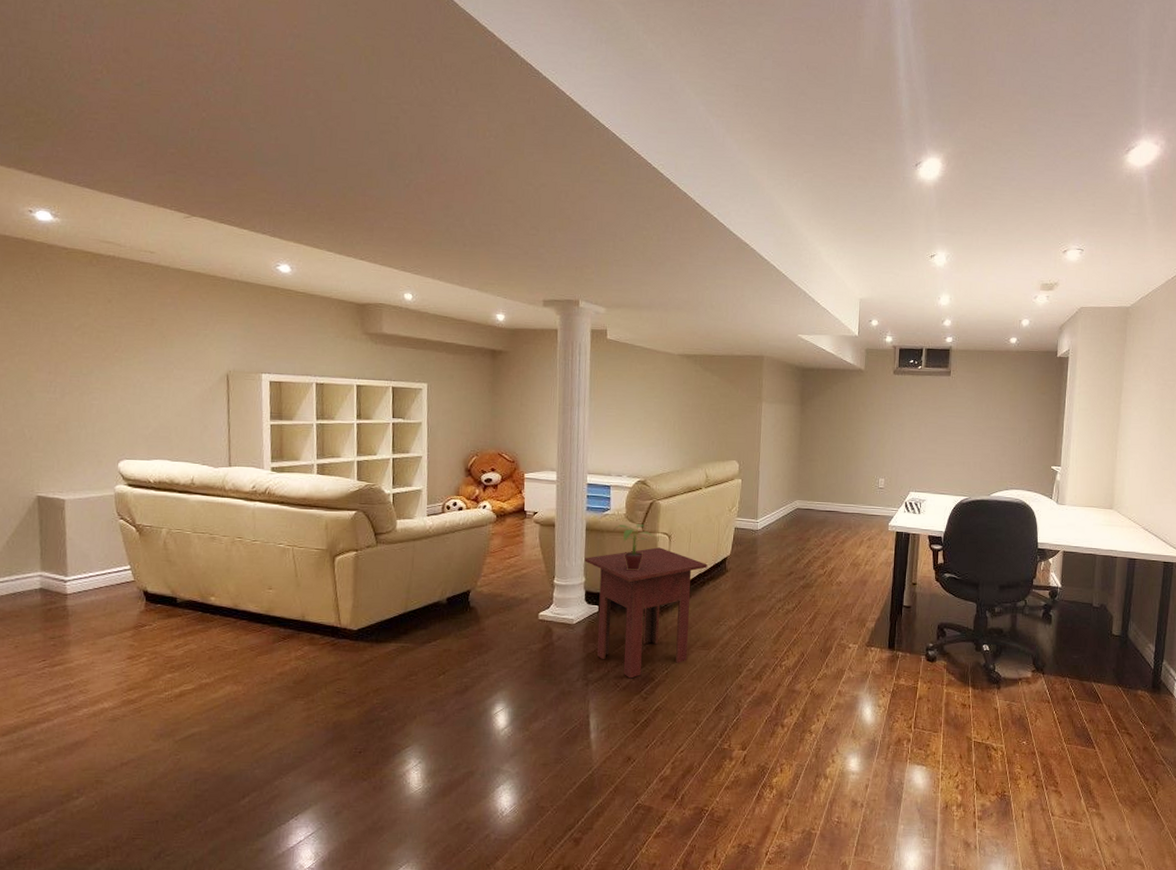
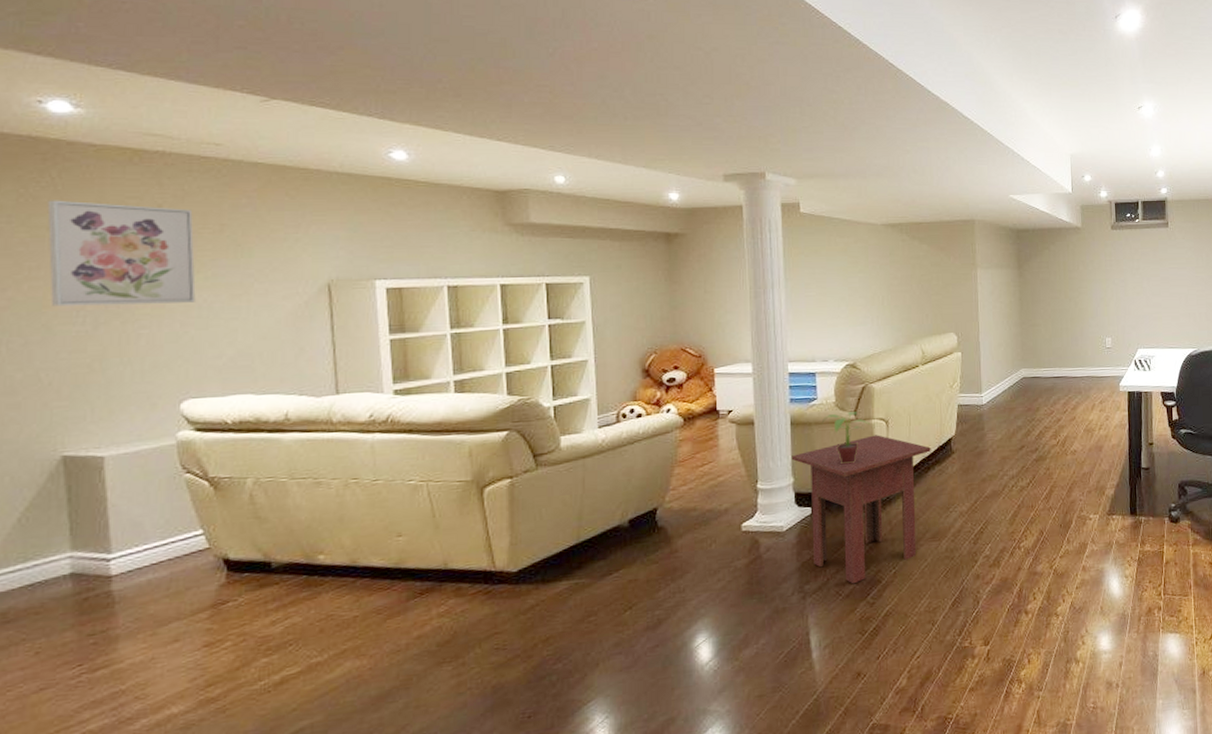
wall art: none [33,291,133,382] -> present [47,200,196,307]

